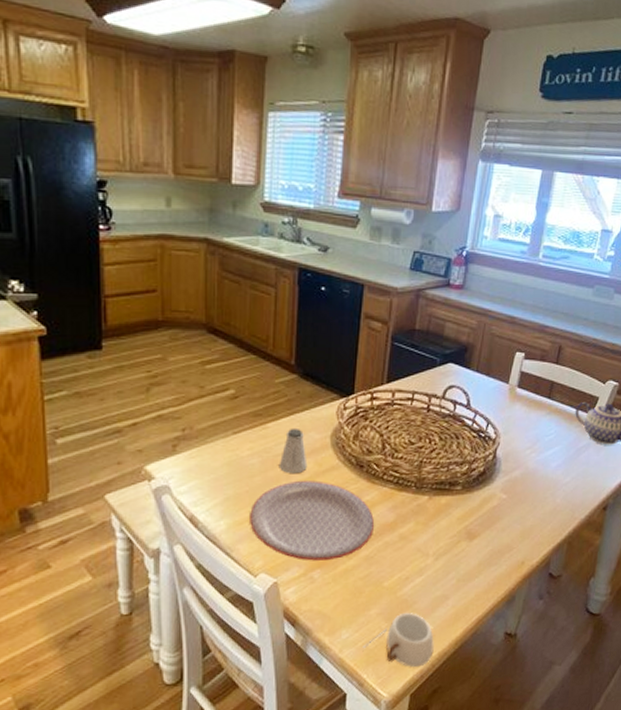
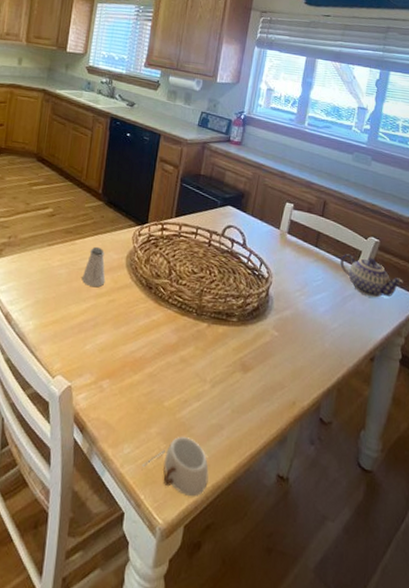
plate: present [250,480,375,561] -> none [53,294,159,372]

